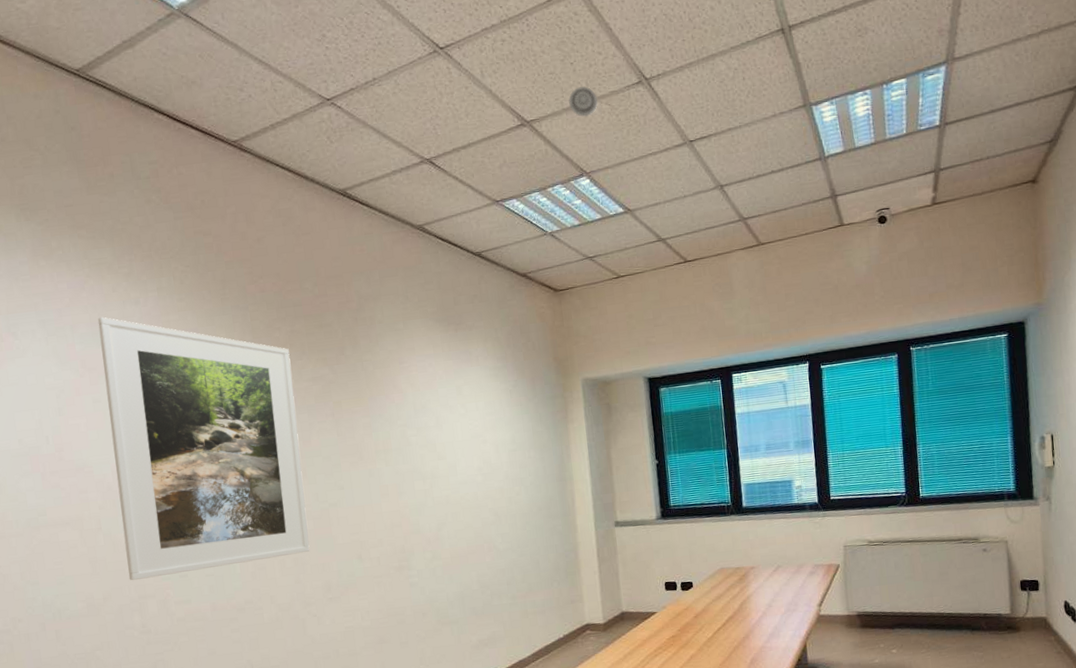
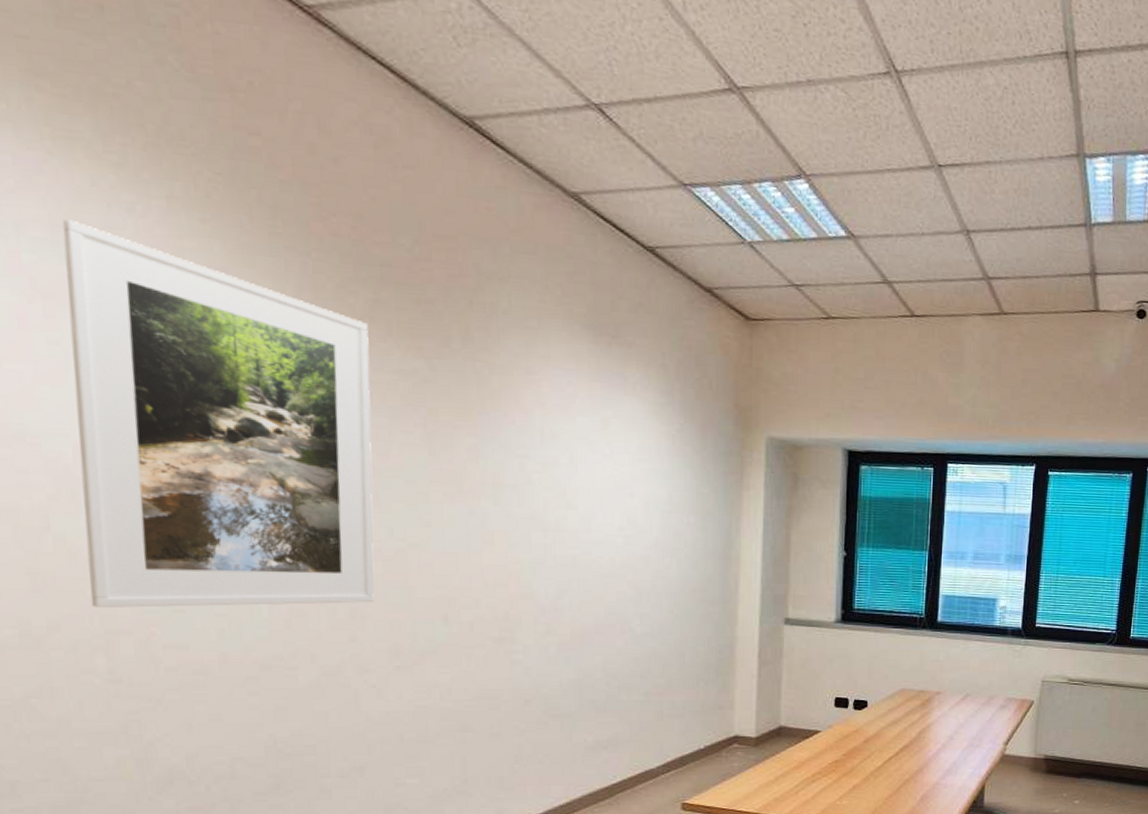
smoke detector: present [569,86,599,118] -> none [795,58,833,102]

